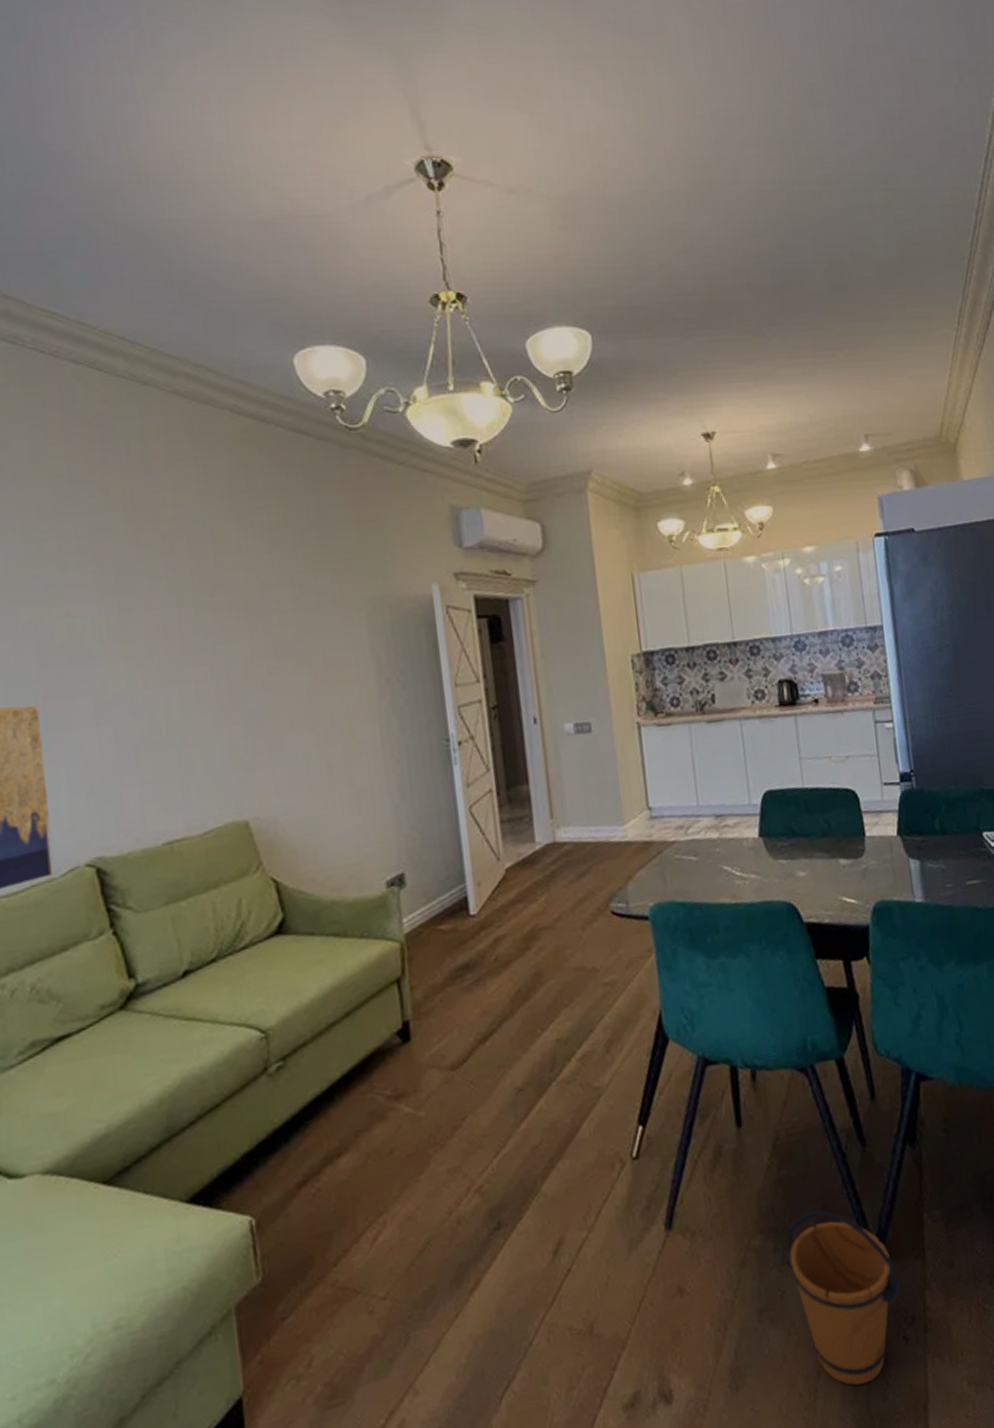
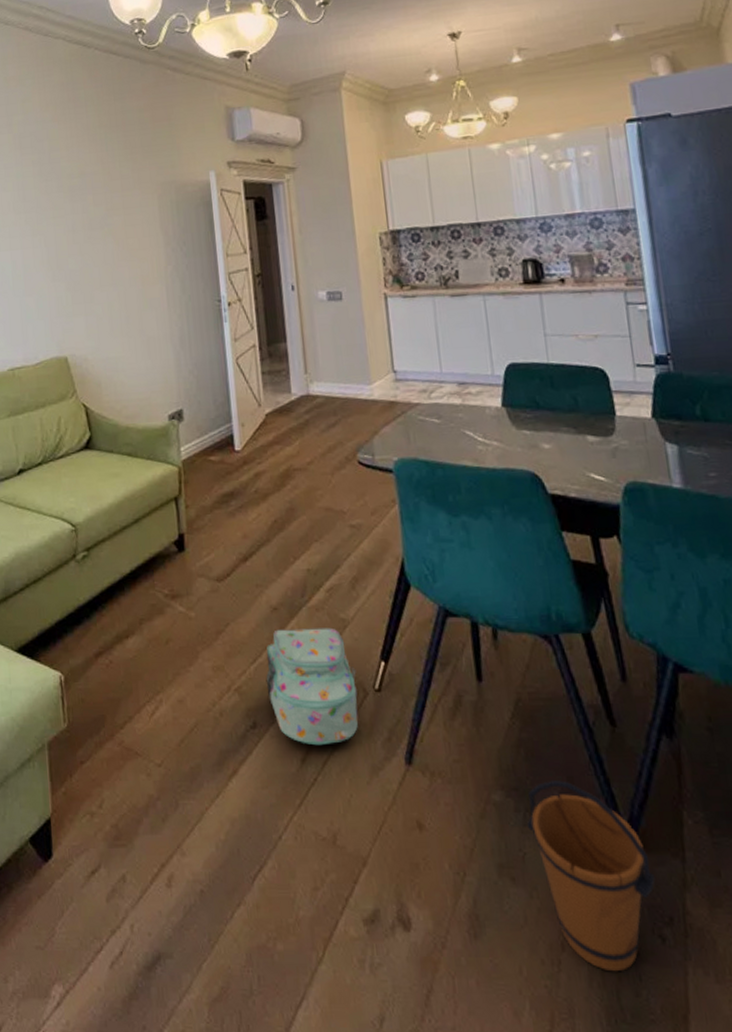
backpack: none [511,1100,616,1234] -> present [266,627,359,746]

